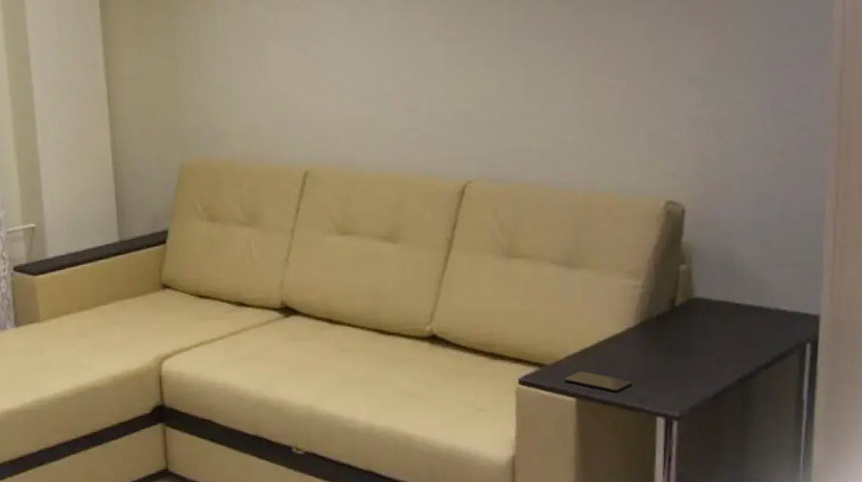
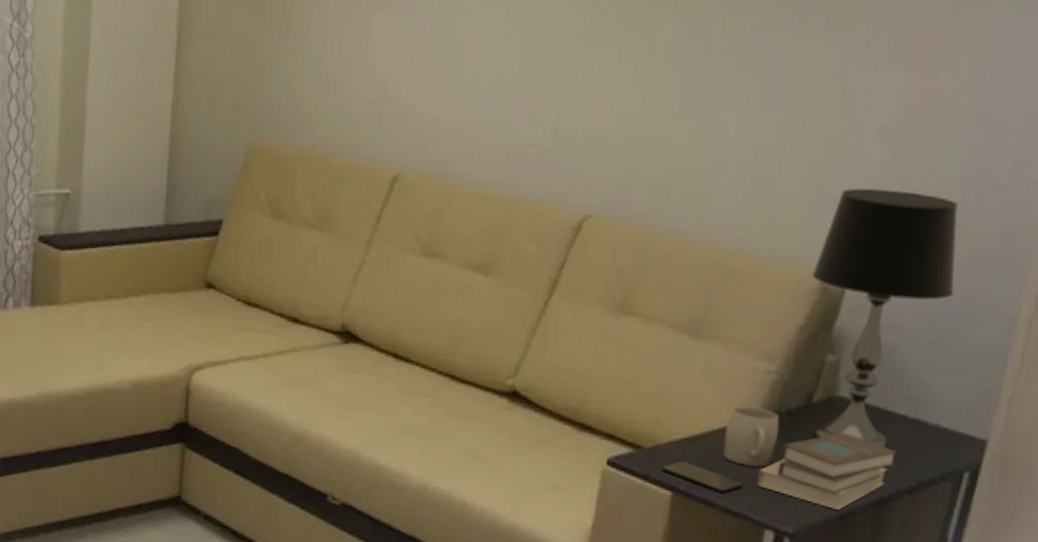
mug: none [610,317,653,367] -> present [723,406,780,468]
books: none [642,327,751,391] -> present [756,433,898,510]
table lamp: none [656,124,771,336] -> present [812,187,959,448]

